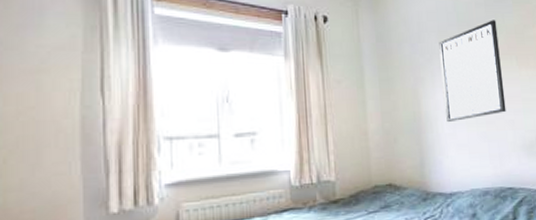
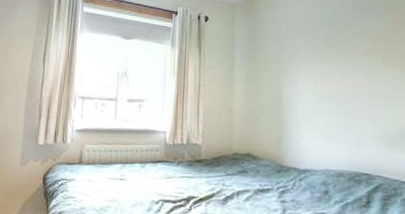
writing board: present [439,20,506,123] -> none [304,24,367,109]

